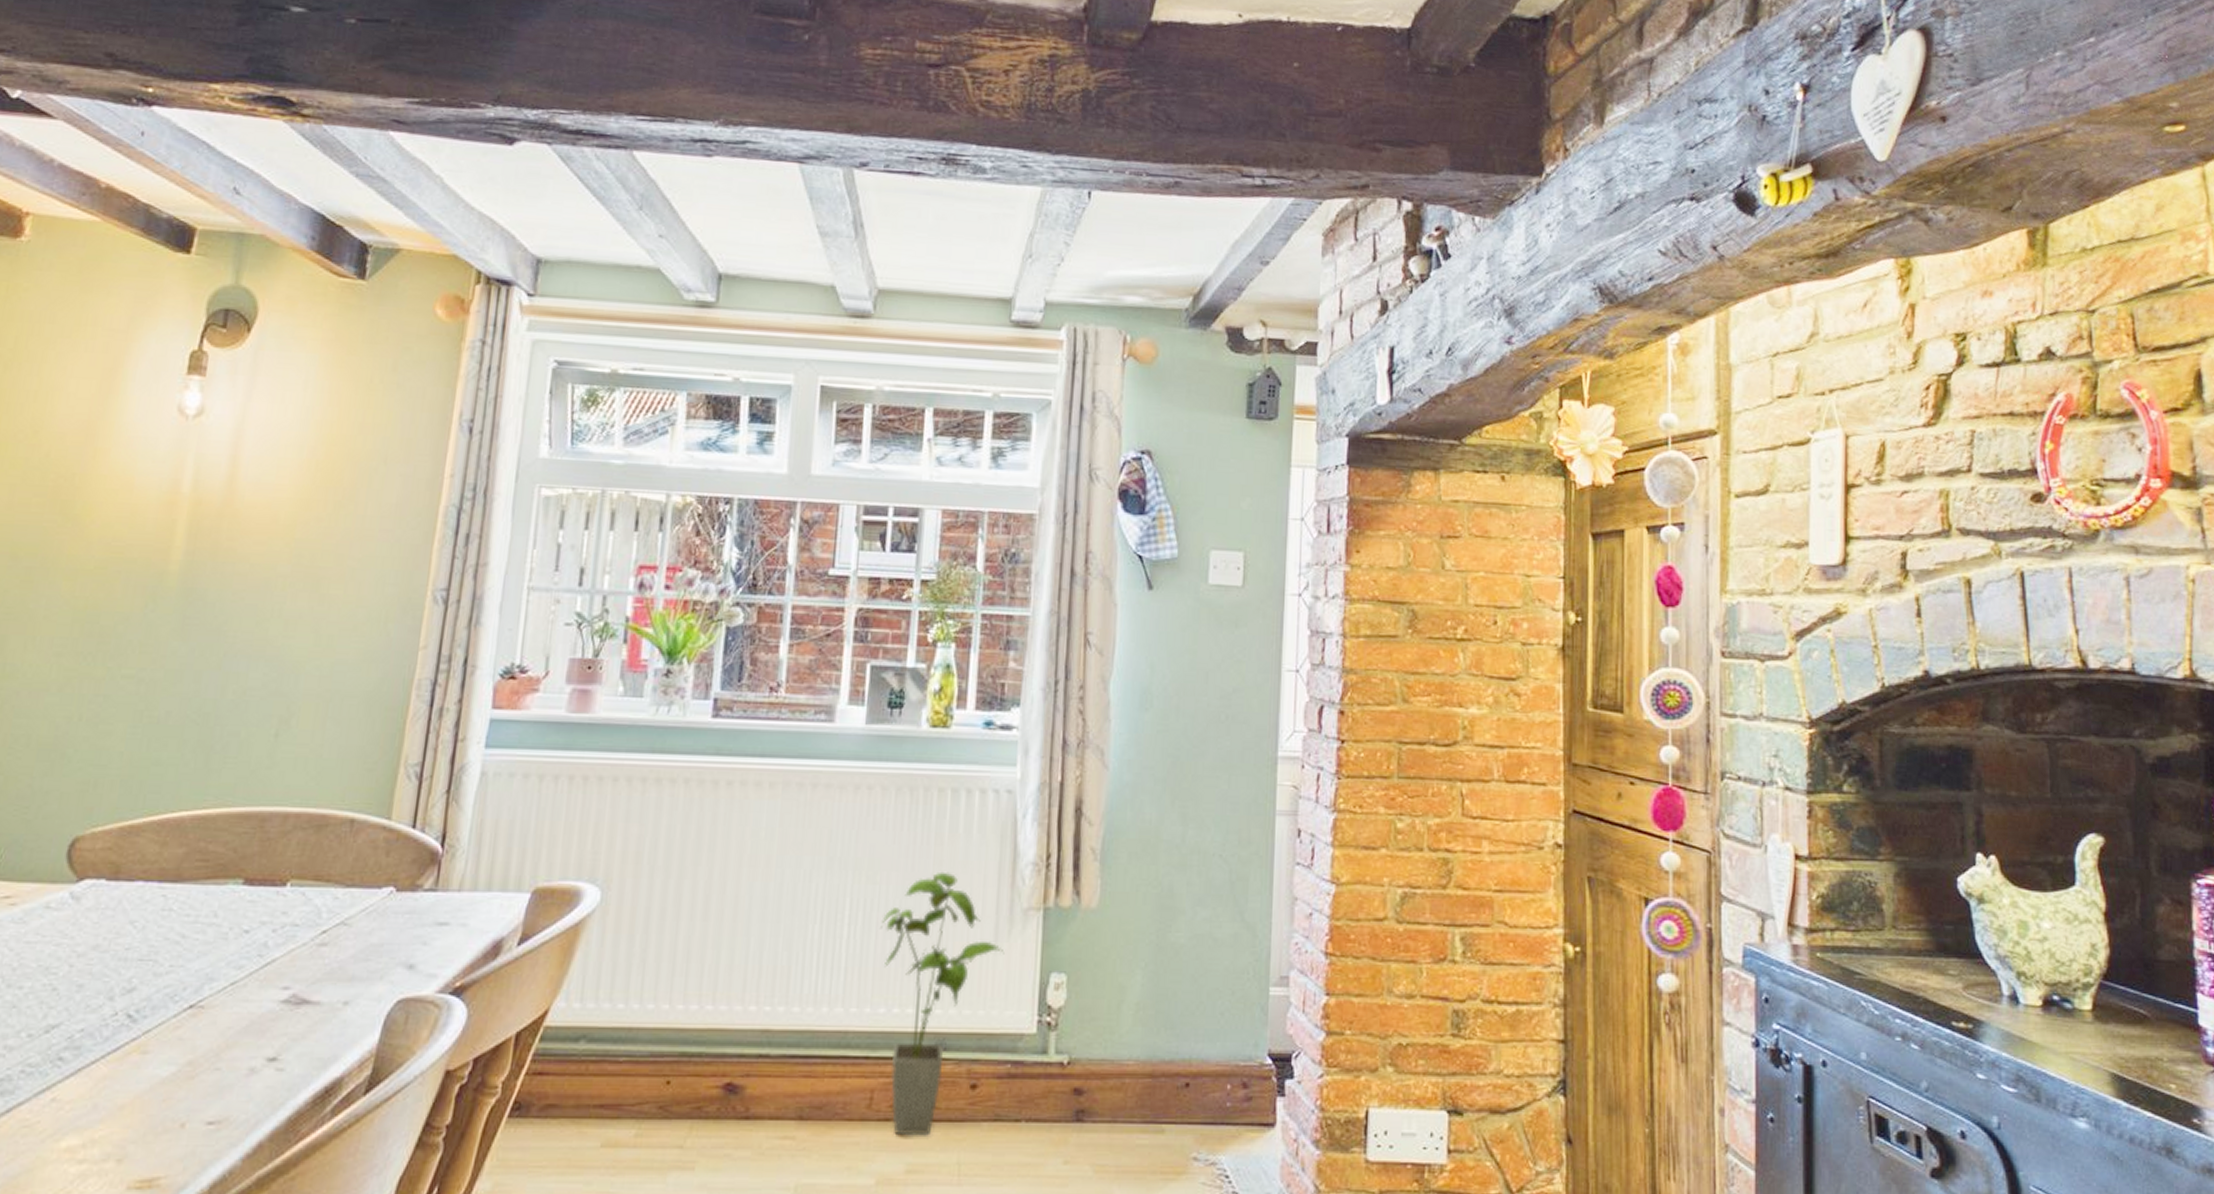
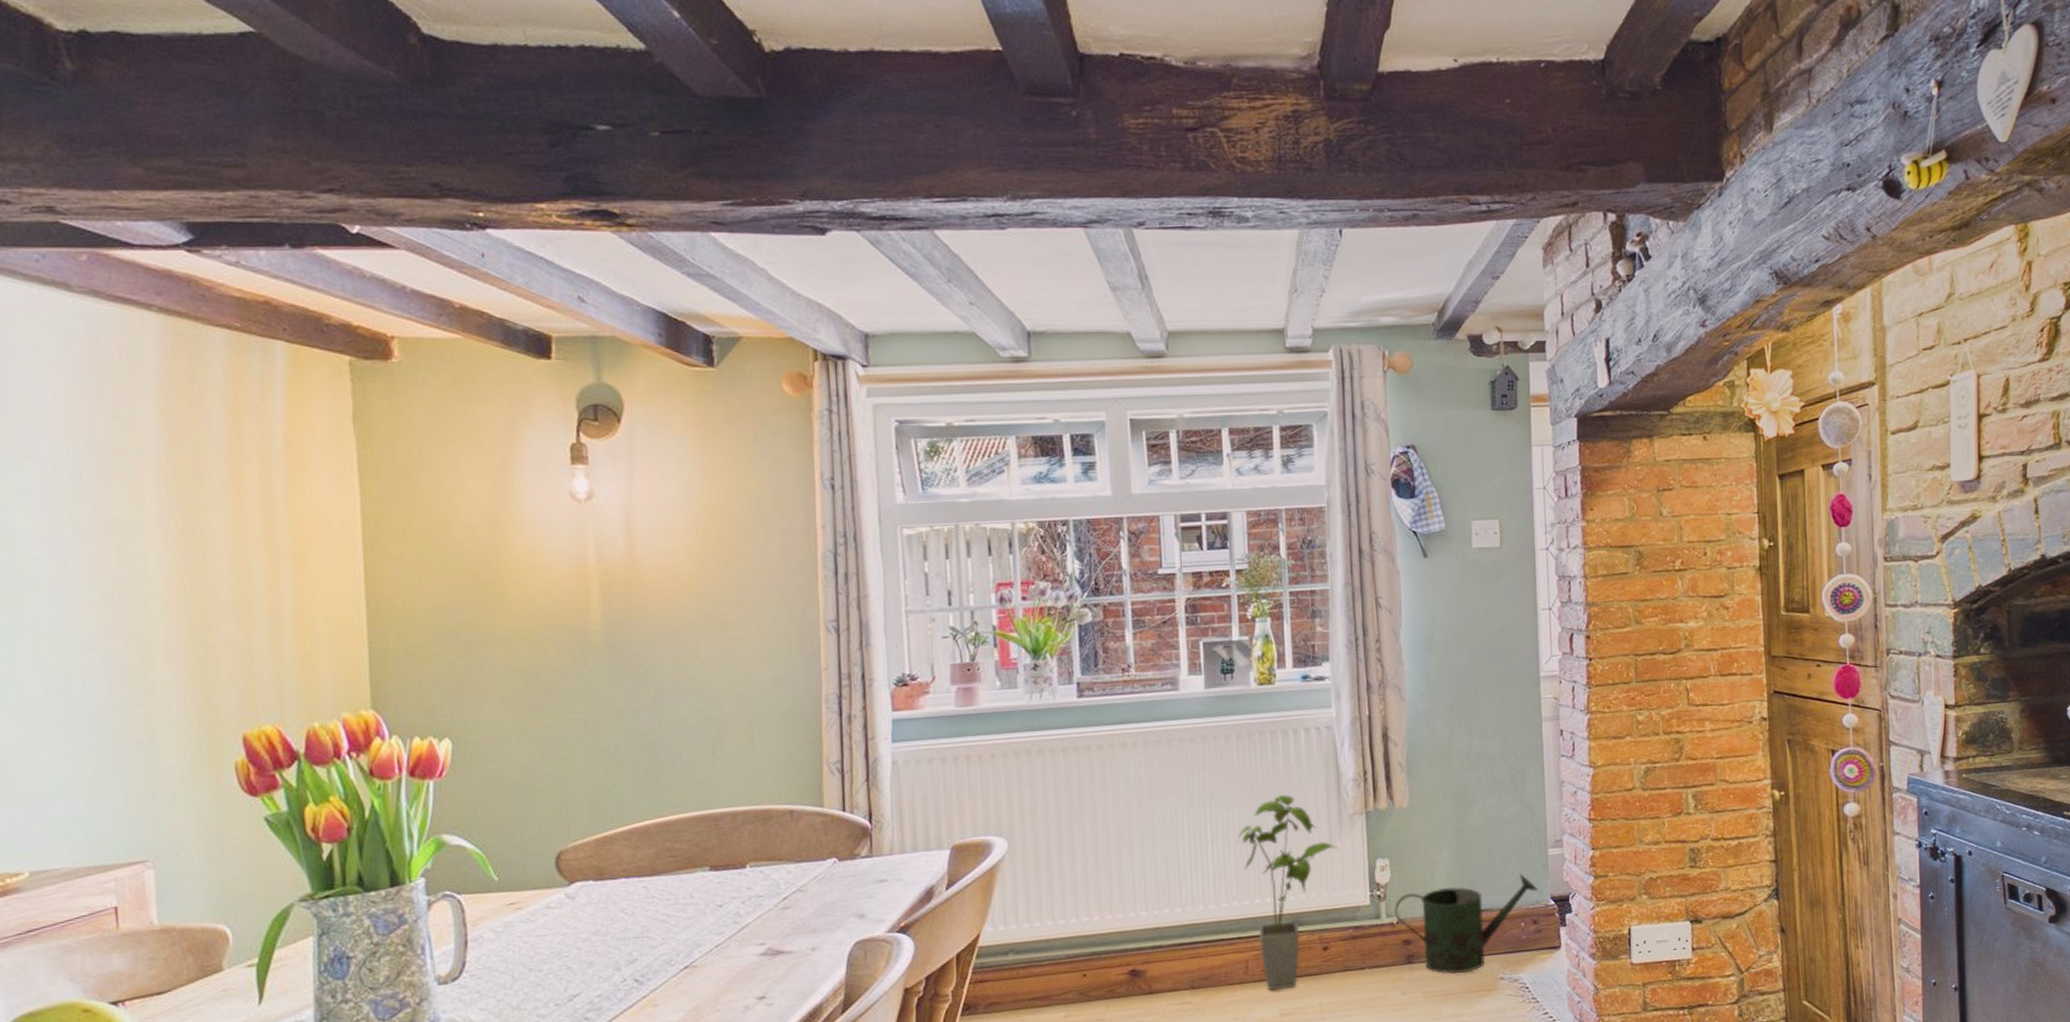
watering can: none [1066,1015,1253,1145] -> present [1395,873,1539,974]

